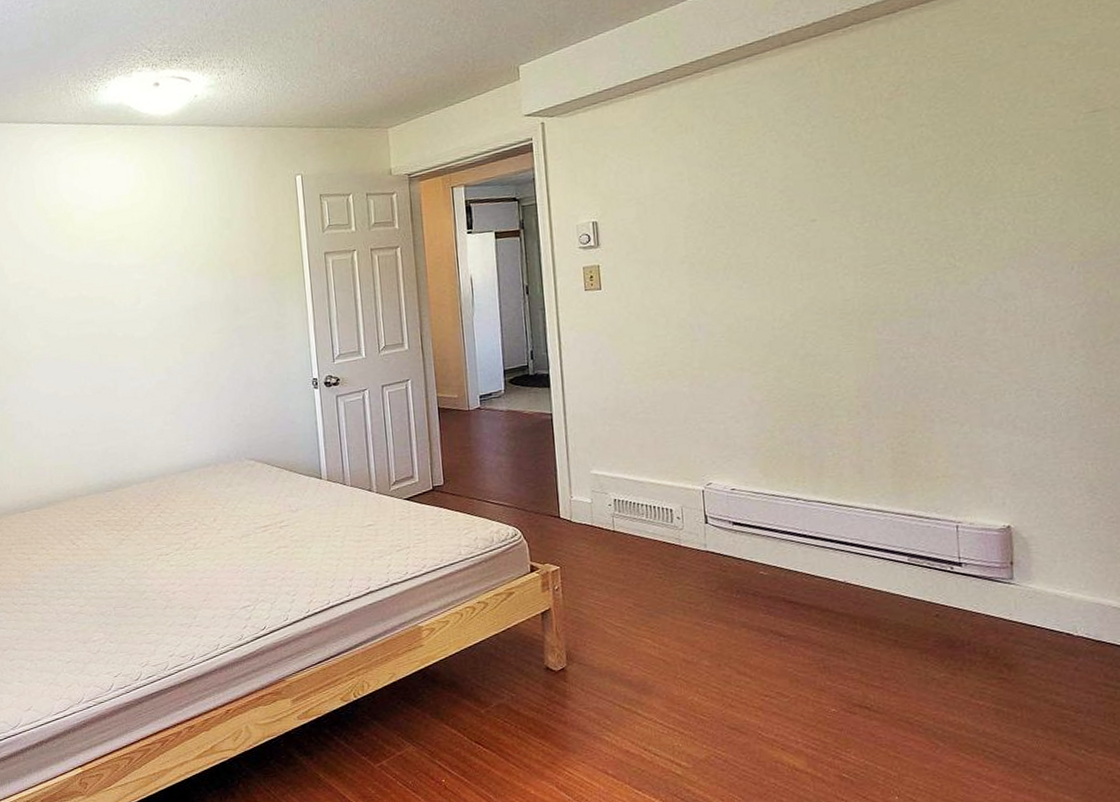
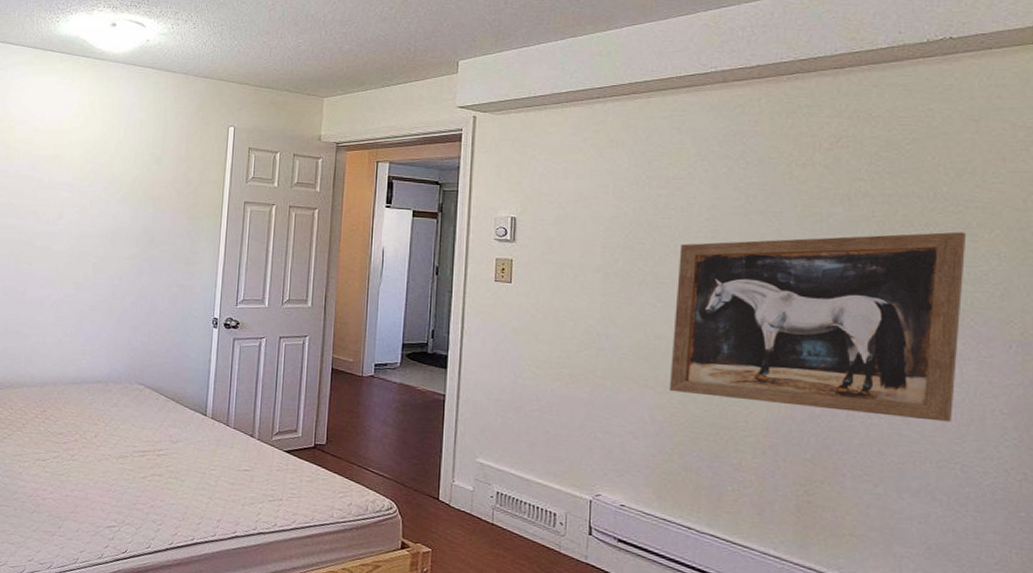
wall art: none [758,162,1026,370] -> present [668,231,967,422]

